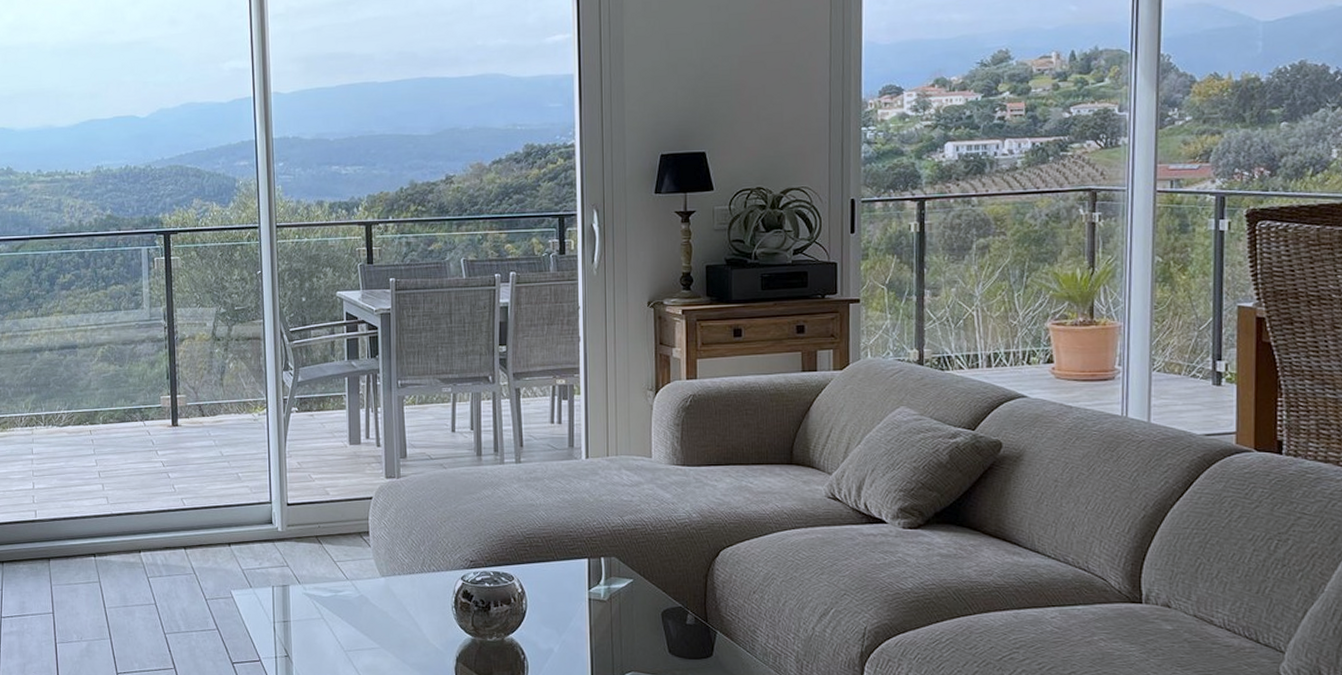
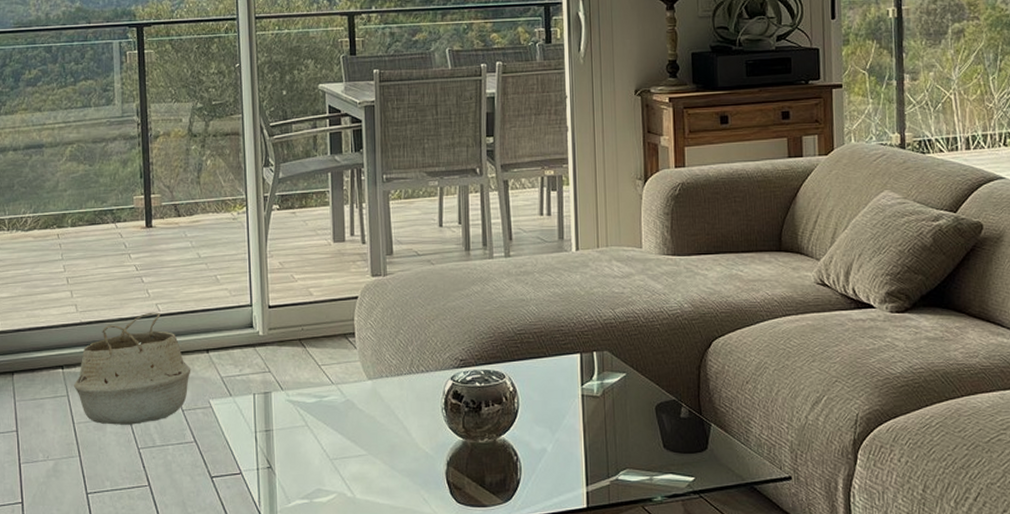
woven basket: none [104,506,214,611] -> present [73,312,191,425]

